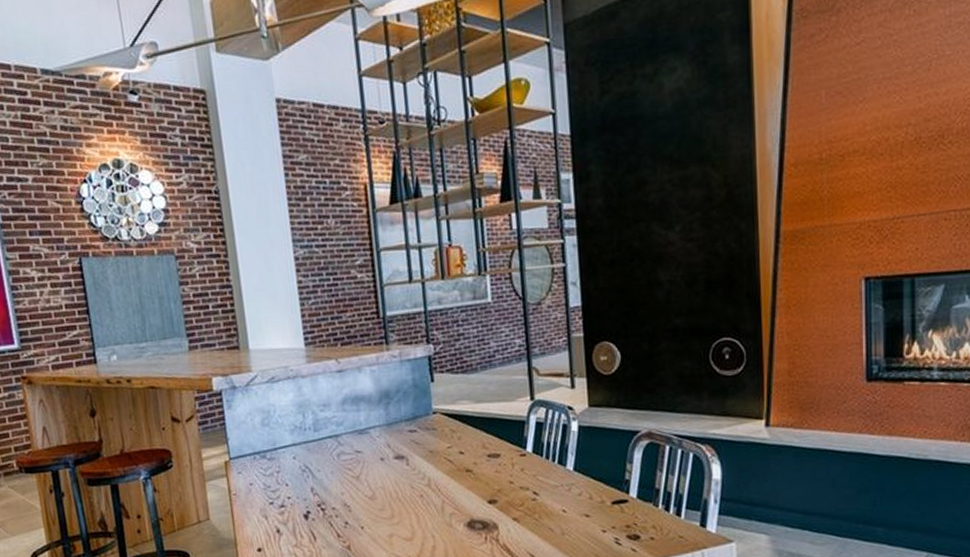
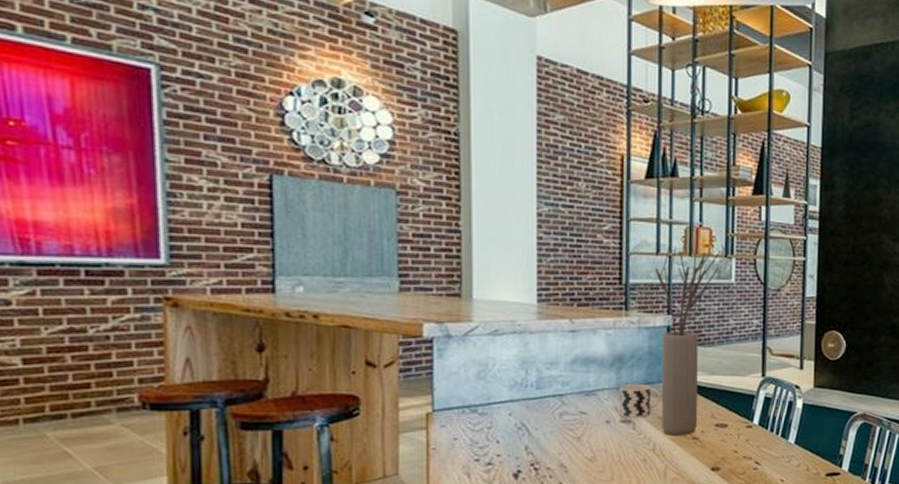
cup: none [389,418,430,455] -> present [619,383,661,419]
vase: none [409,264,474,469] -> present [655,243,721,435]

